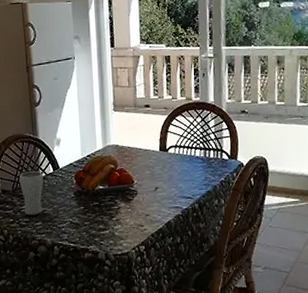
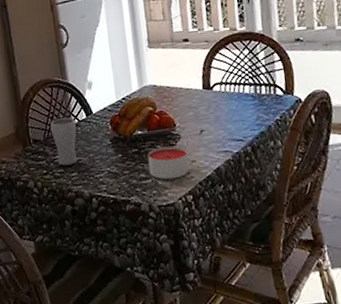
candle: none [107,201,143,231] -> present [147,146,190,180]

